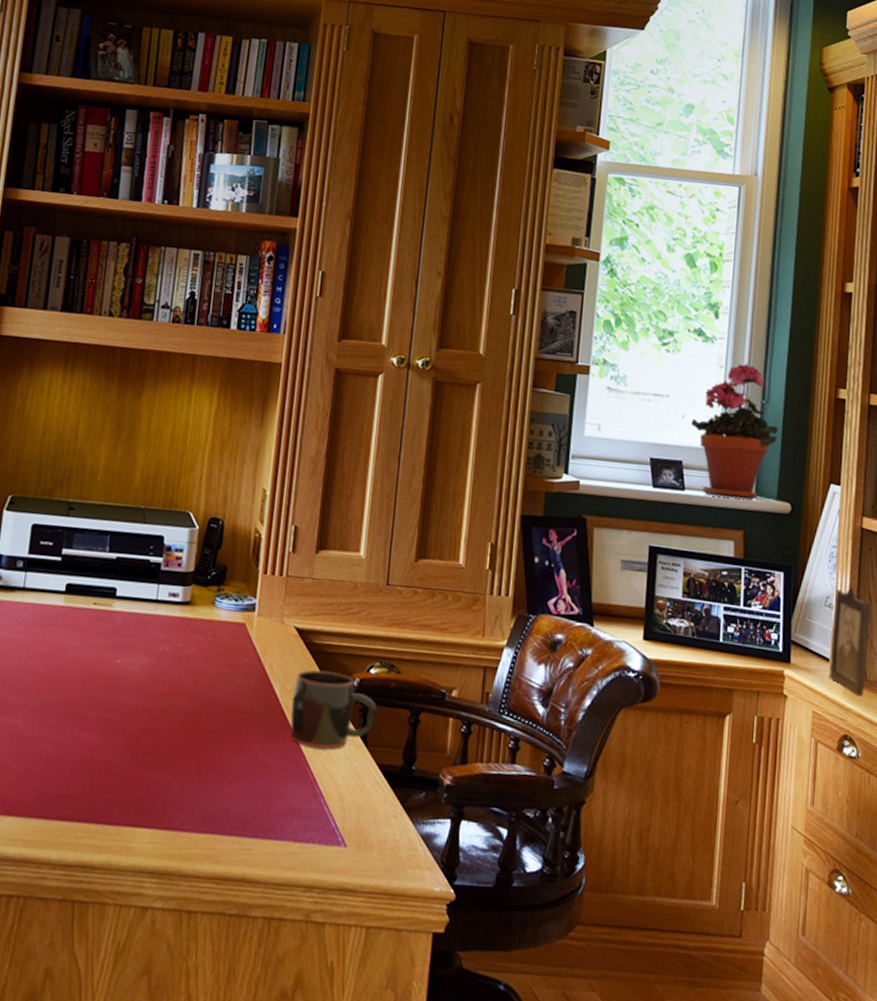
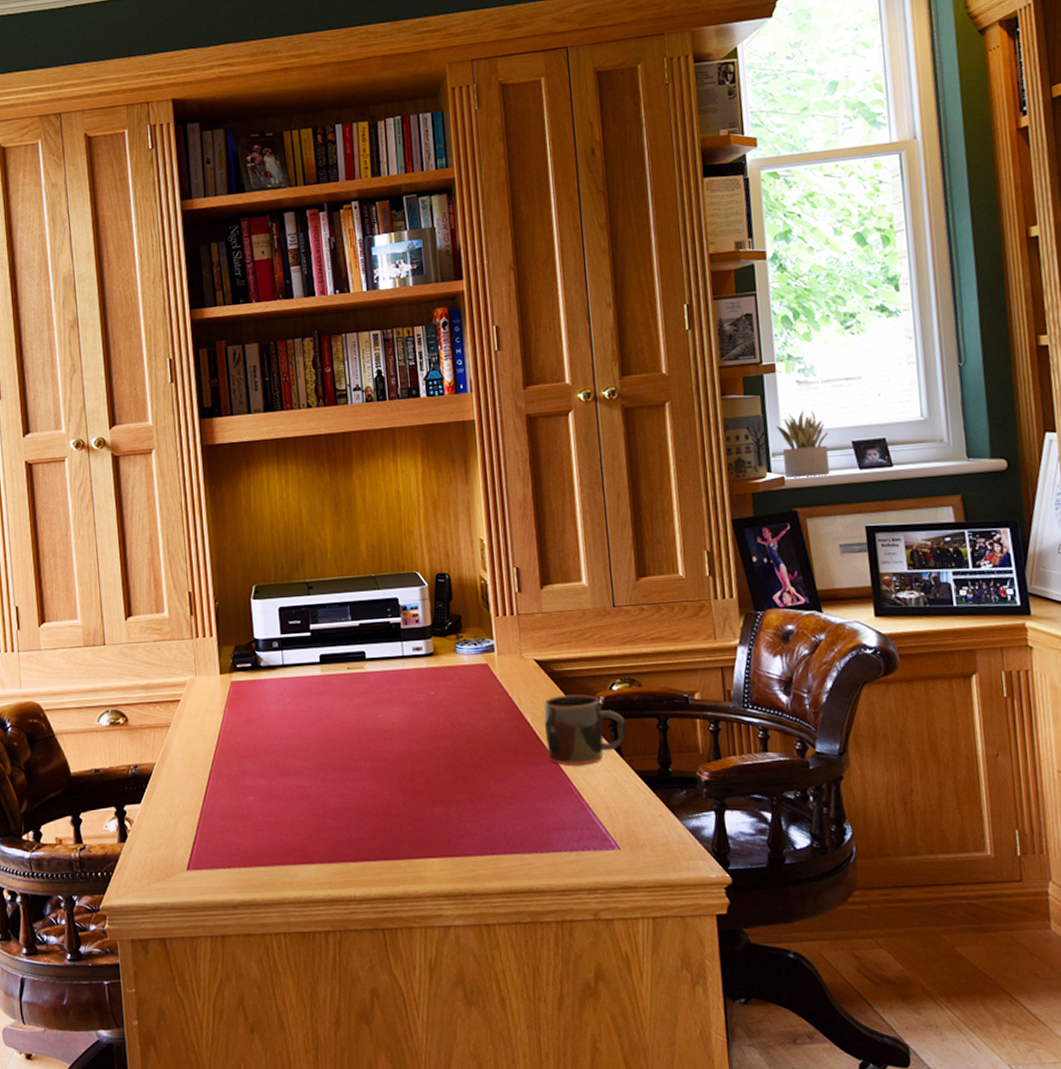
succulent plant: none [580,418,630,488] -> present [777,410,830,479]
potted plant: present [691,363,779,501] -> none [888,329,982,467]

